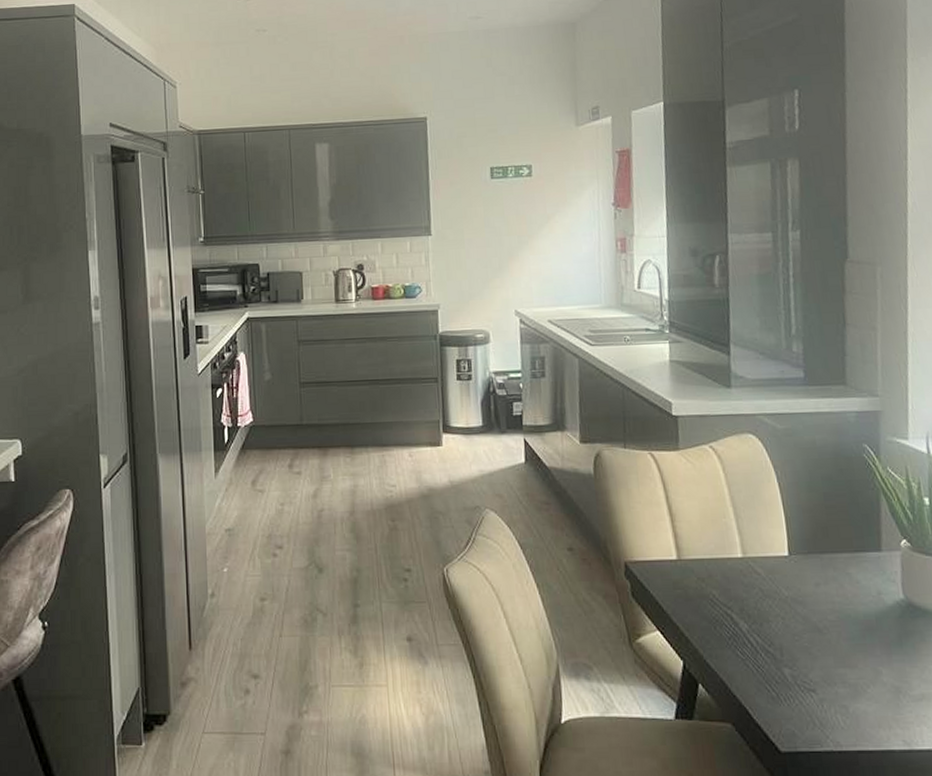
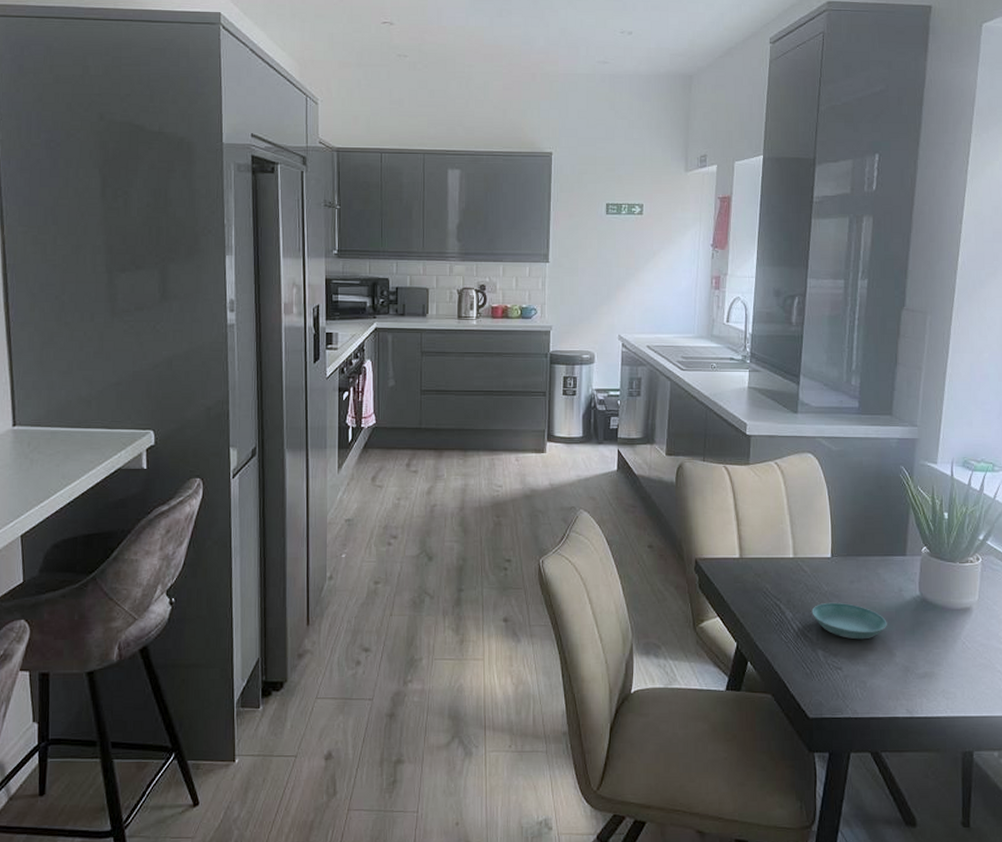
saucer: none [771,609,867,655] -> present [811,602,887,640]

